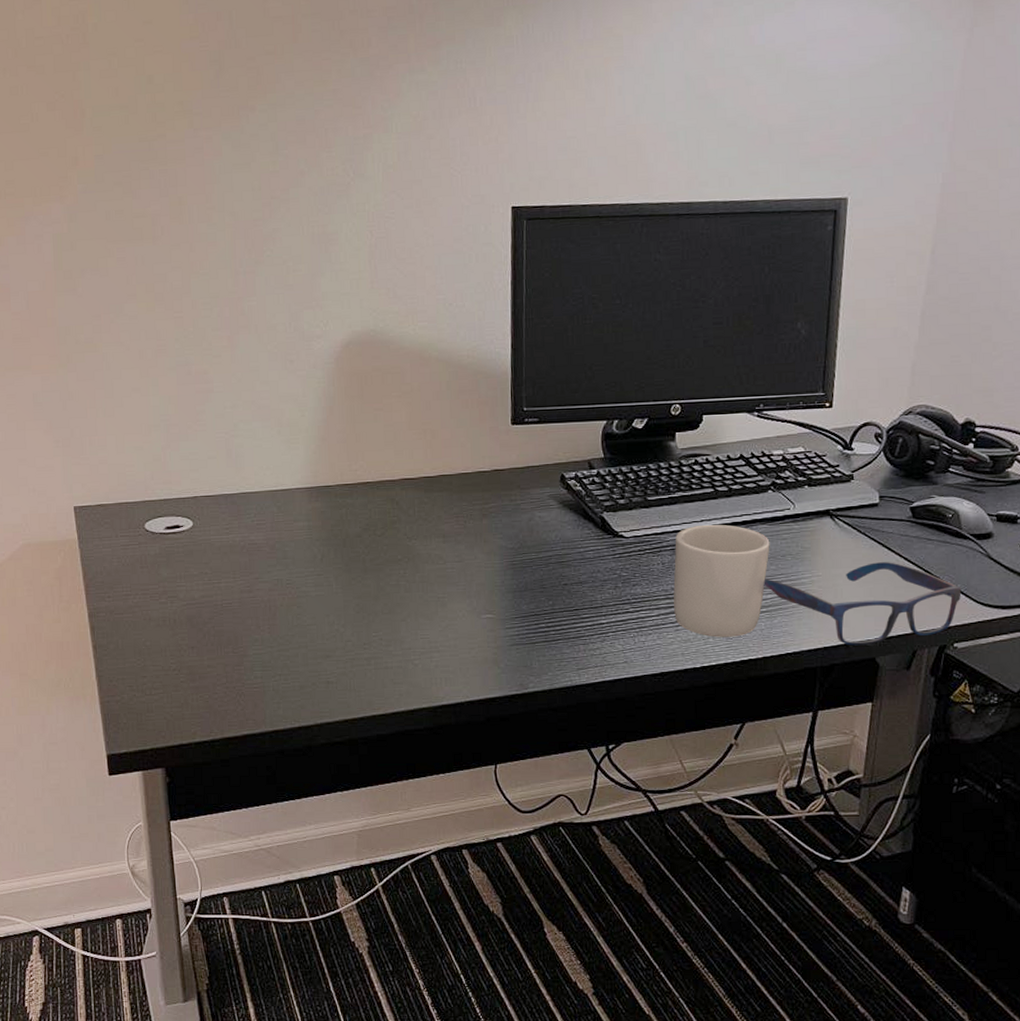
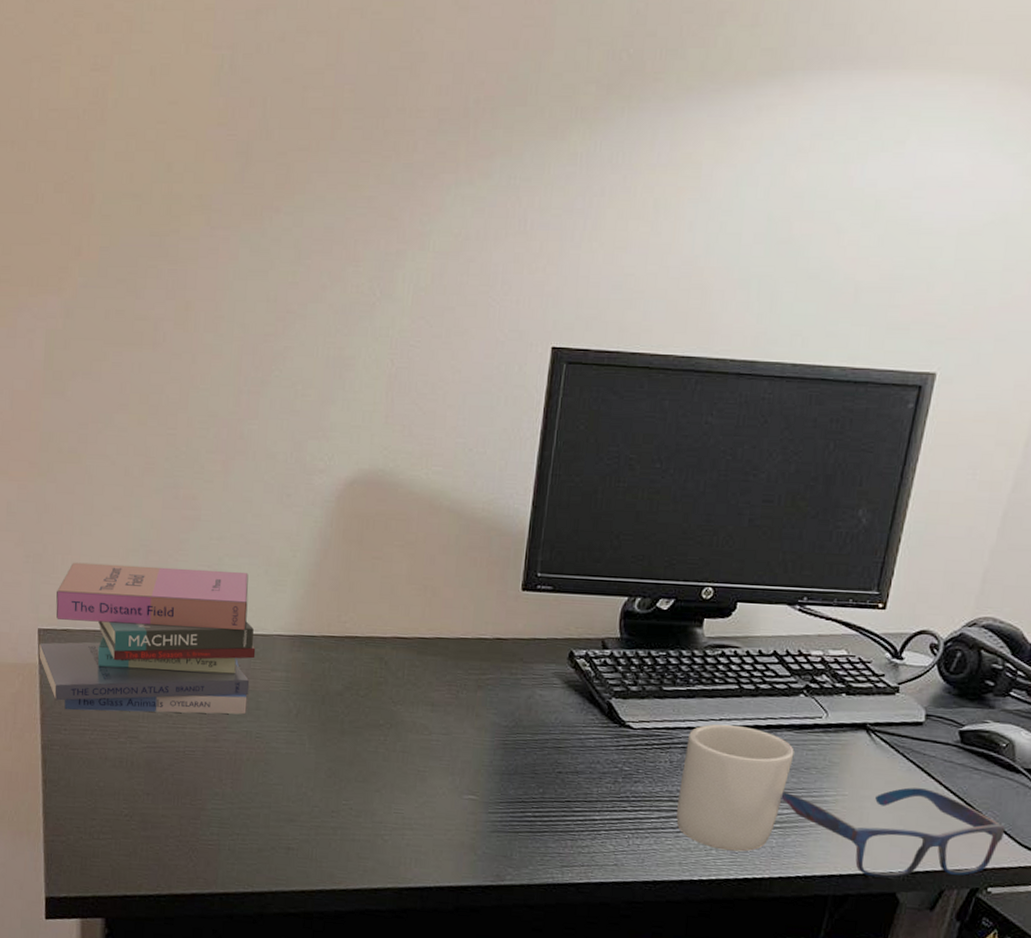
books: none [76,435,278,579] -> present [39,562,256,715]

